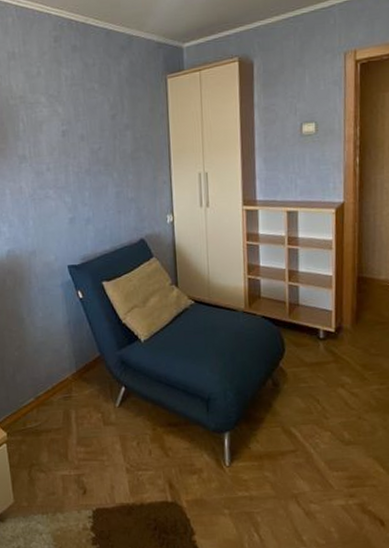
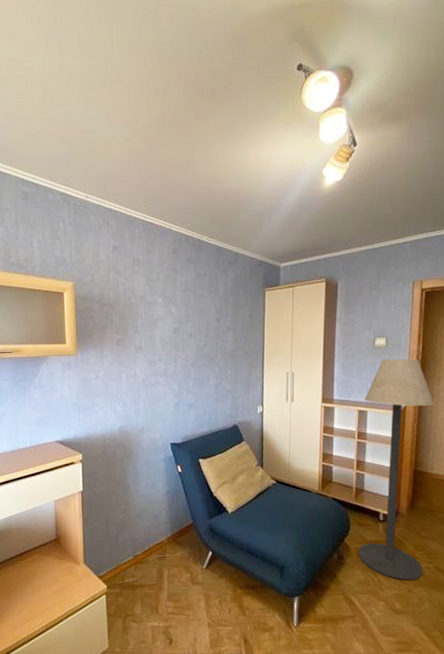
floor lamp: none [294,145,378,406] -> present [358,359,435,580]

